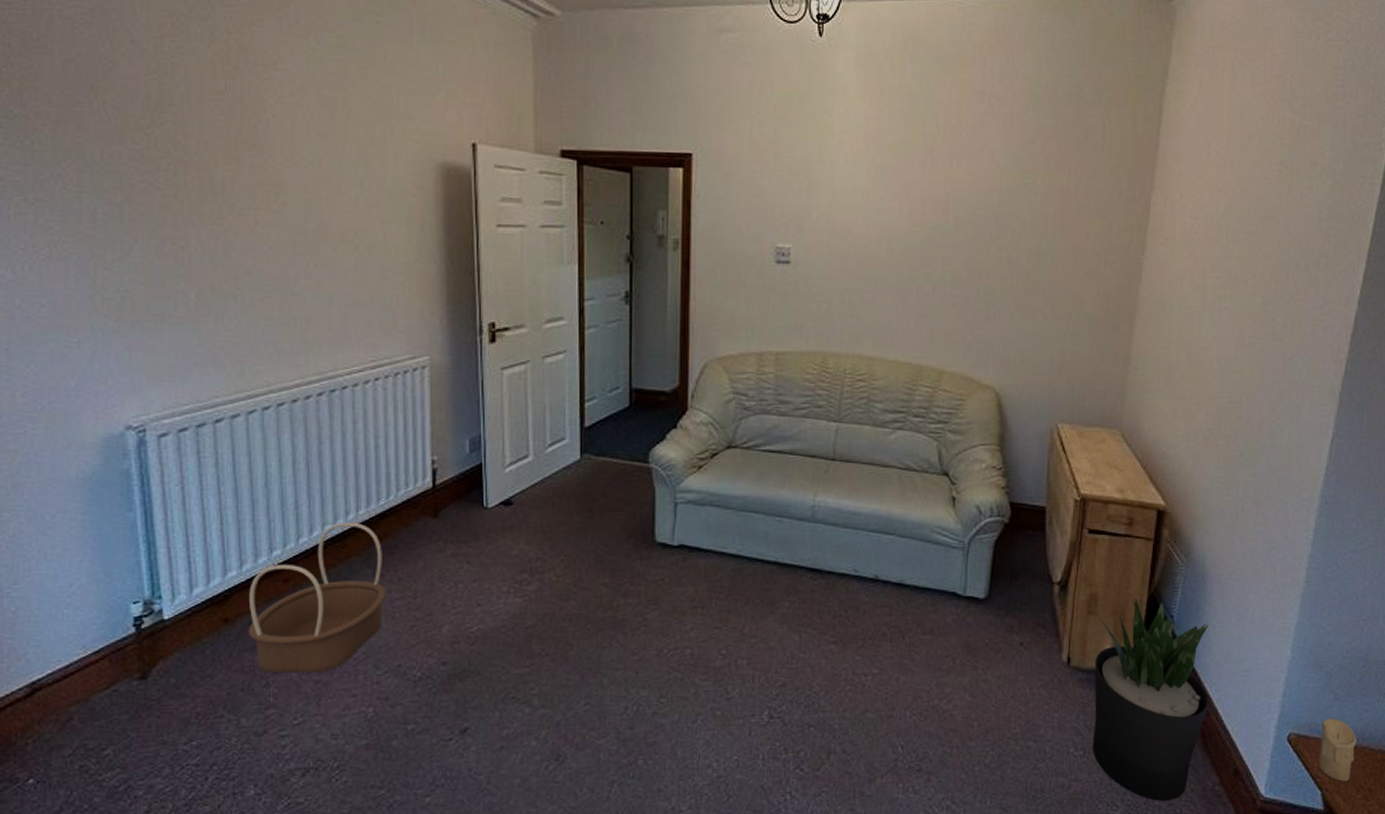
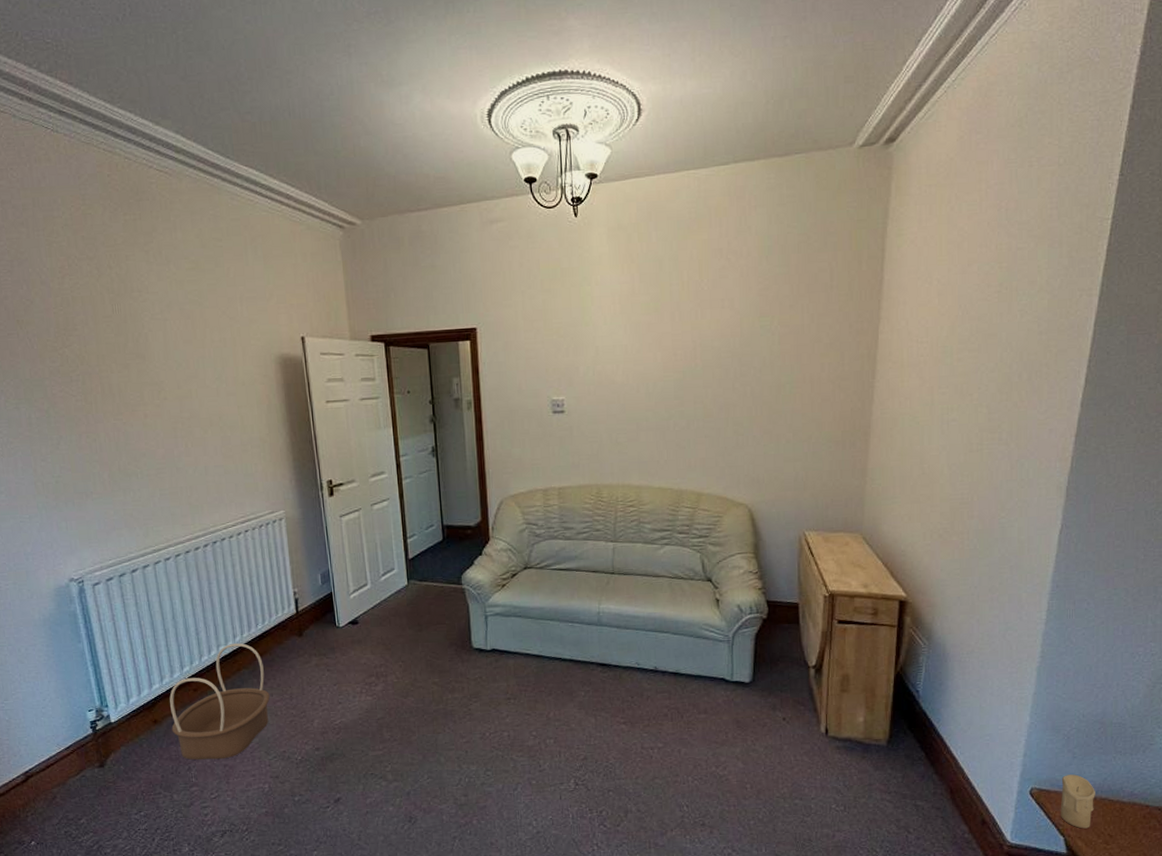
planter: present [1092,597,1209,801] -> none [850,676,955,847]

